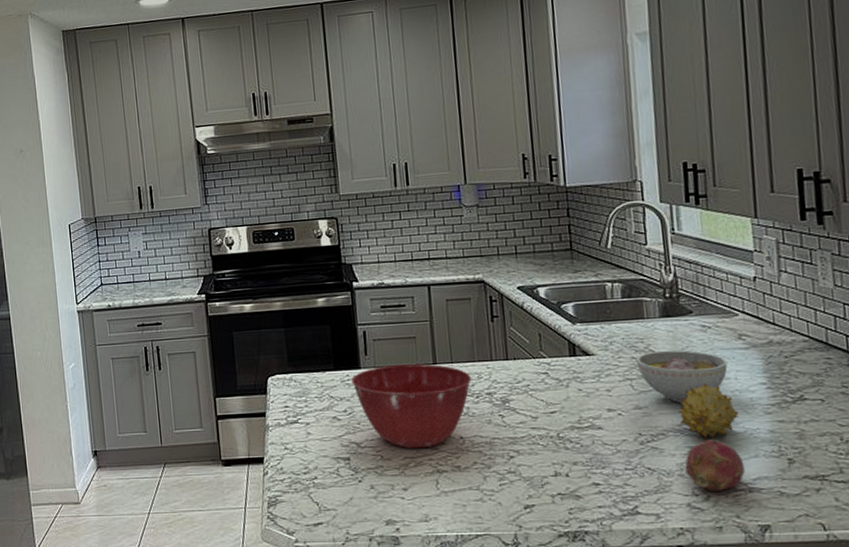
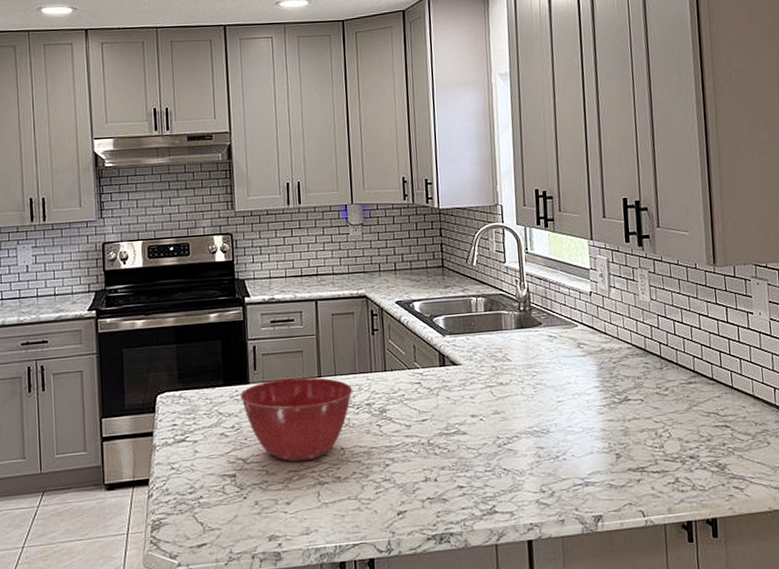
bowl: present [636,350,728,404] -> none [495,358,569,407]
fruit: present [678,383,739,440] -> none [529,388,578,440]
fruit: present [685,439,745,493] -> none [534,439,583,489]

